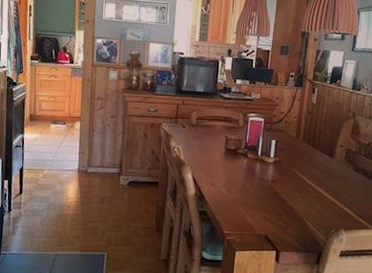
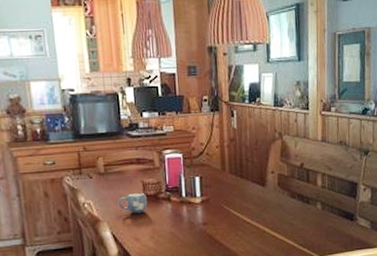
mug: none [202,146,227,164] -> present [118,193,147,214]

